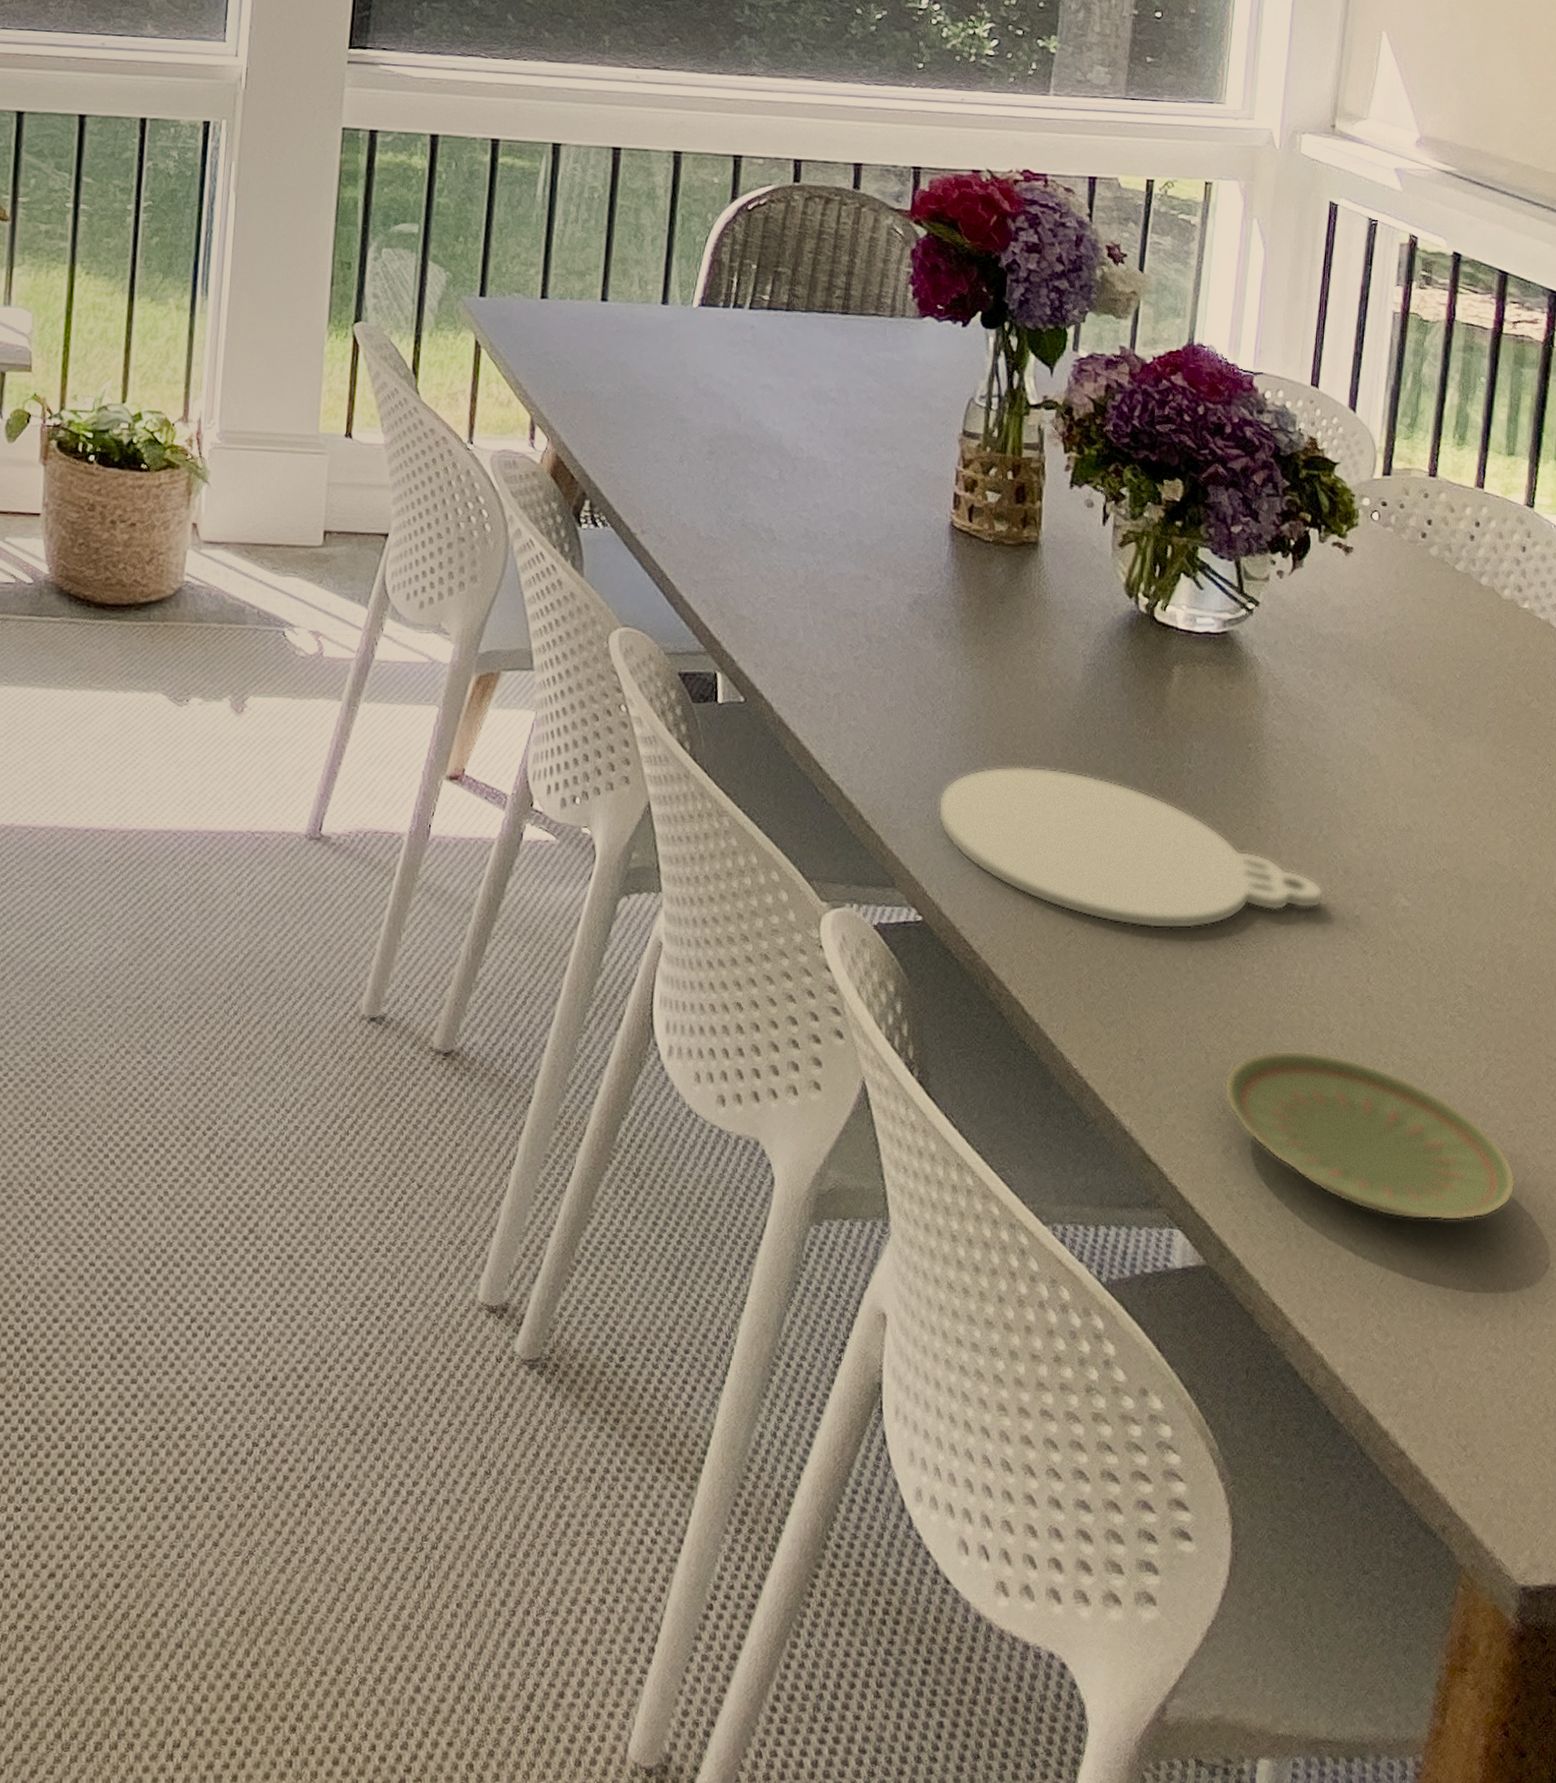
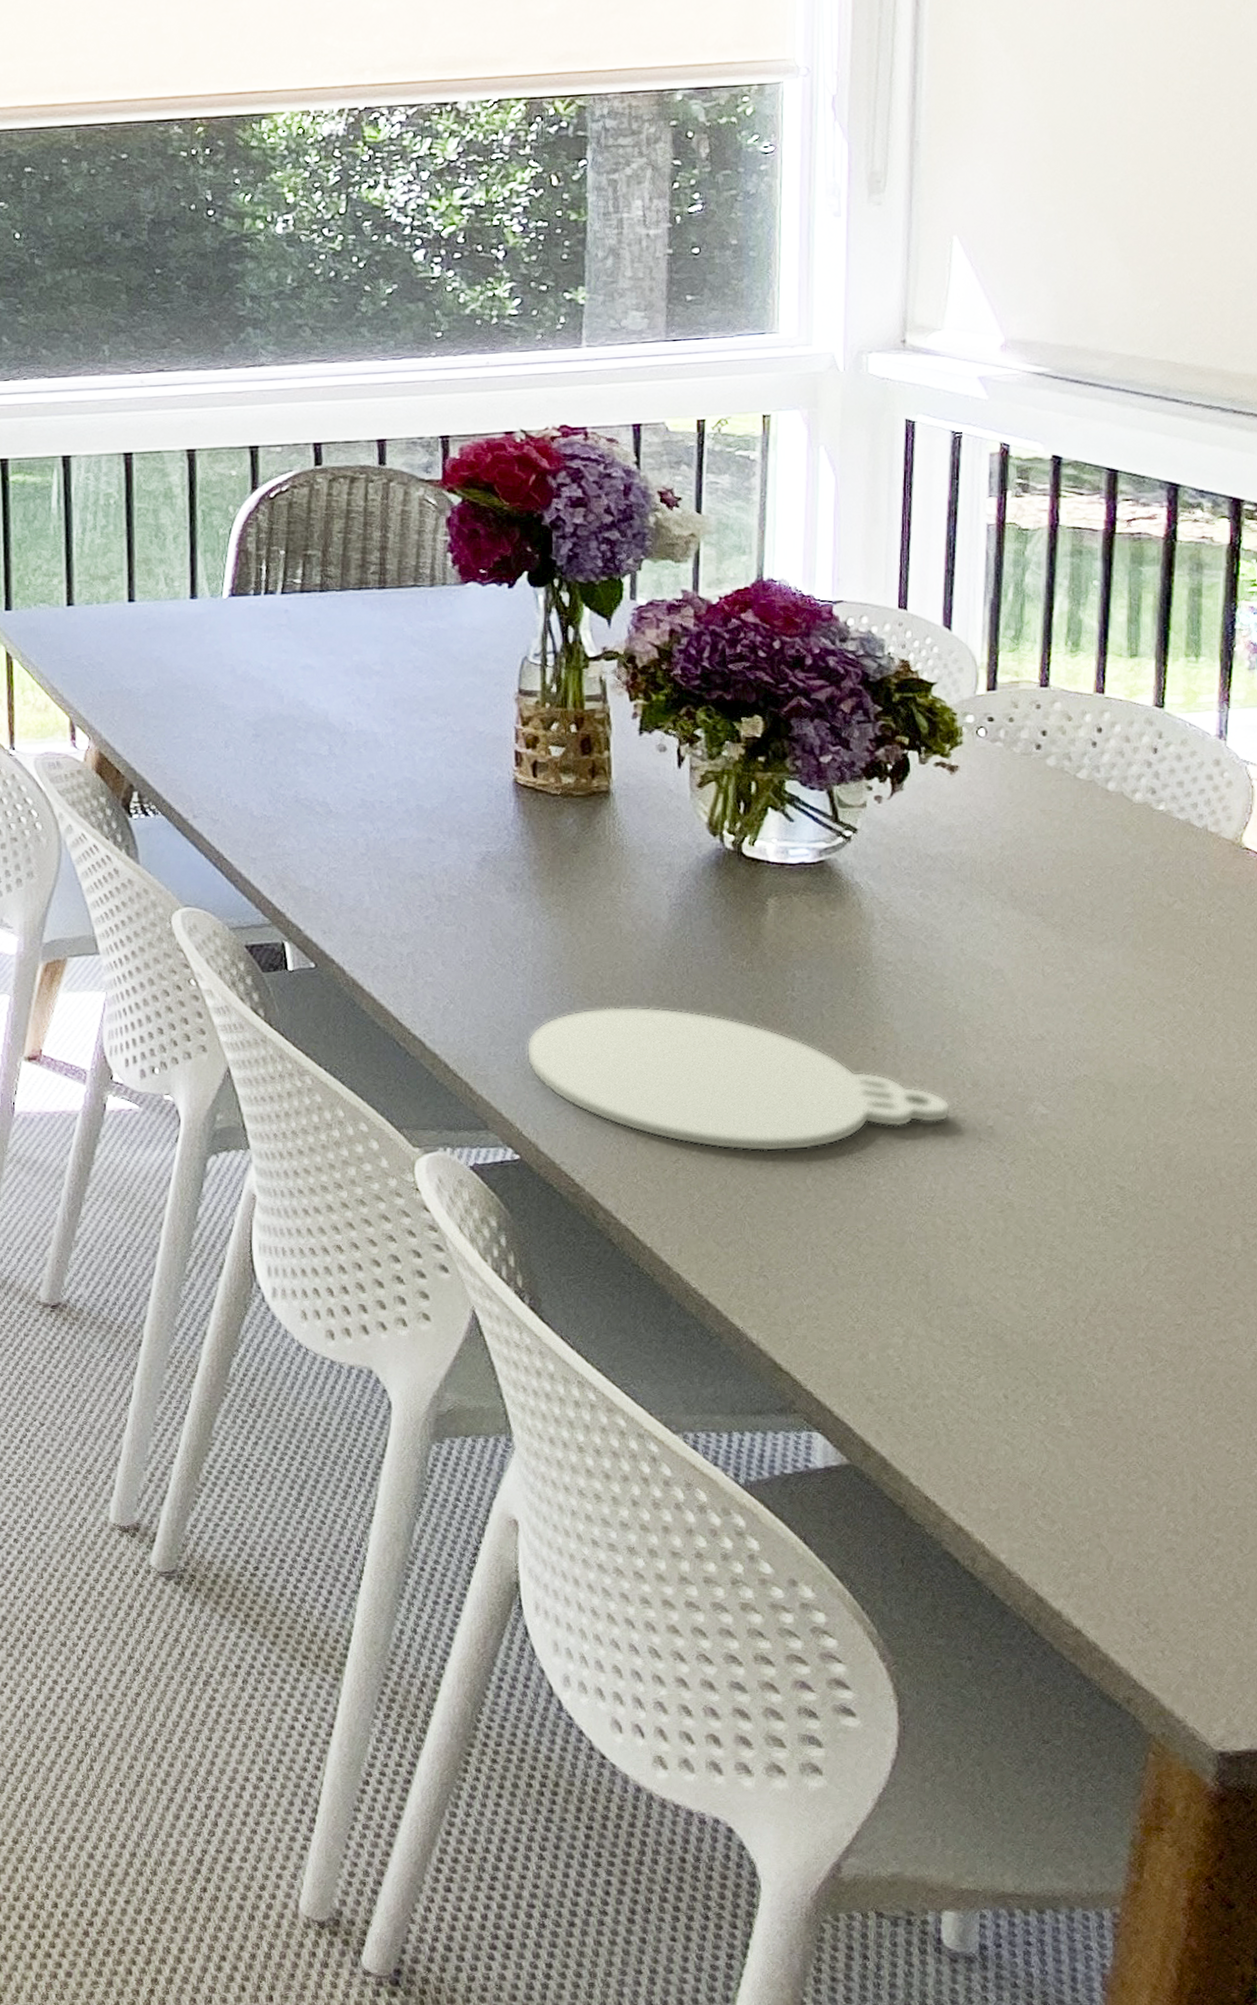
plate: present [1224,1050,1516,1221] -> none [856,1258,1188,1414]

